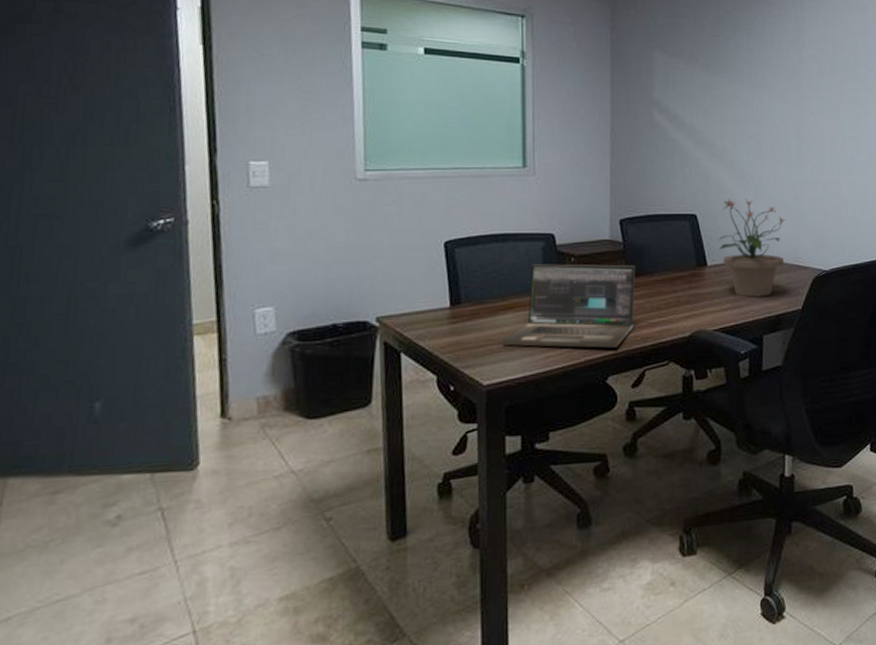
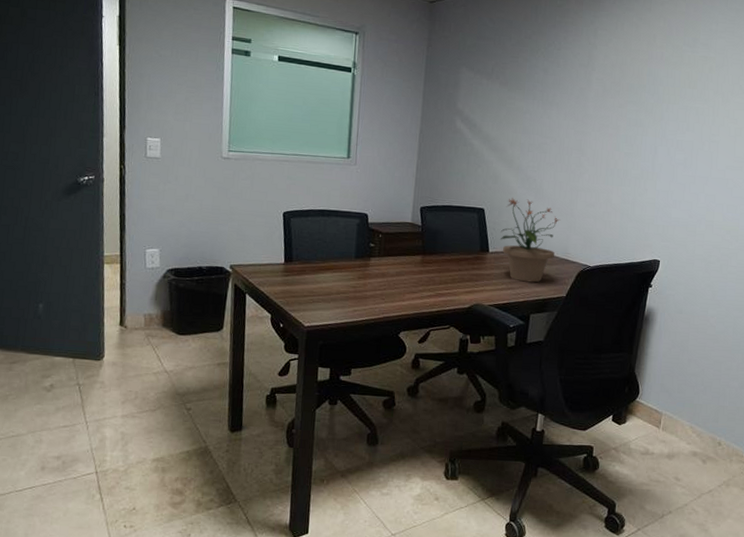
laptop: present [502,264,636,348] -> none [321,236,430,310]

